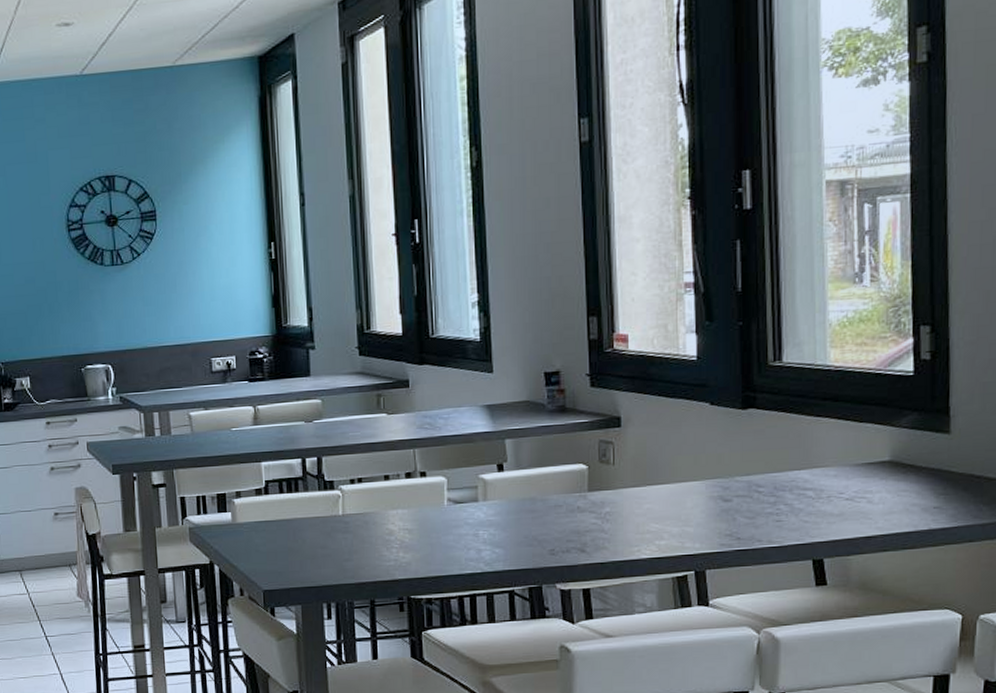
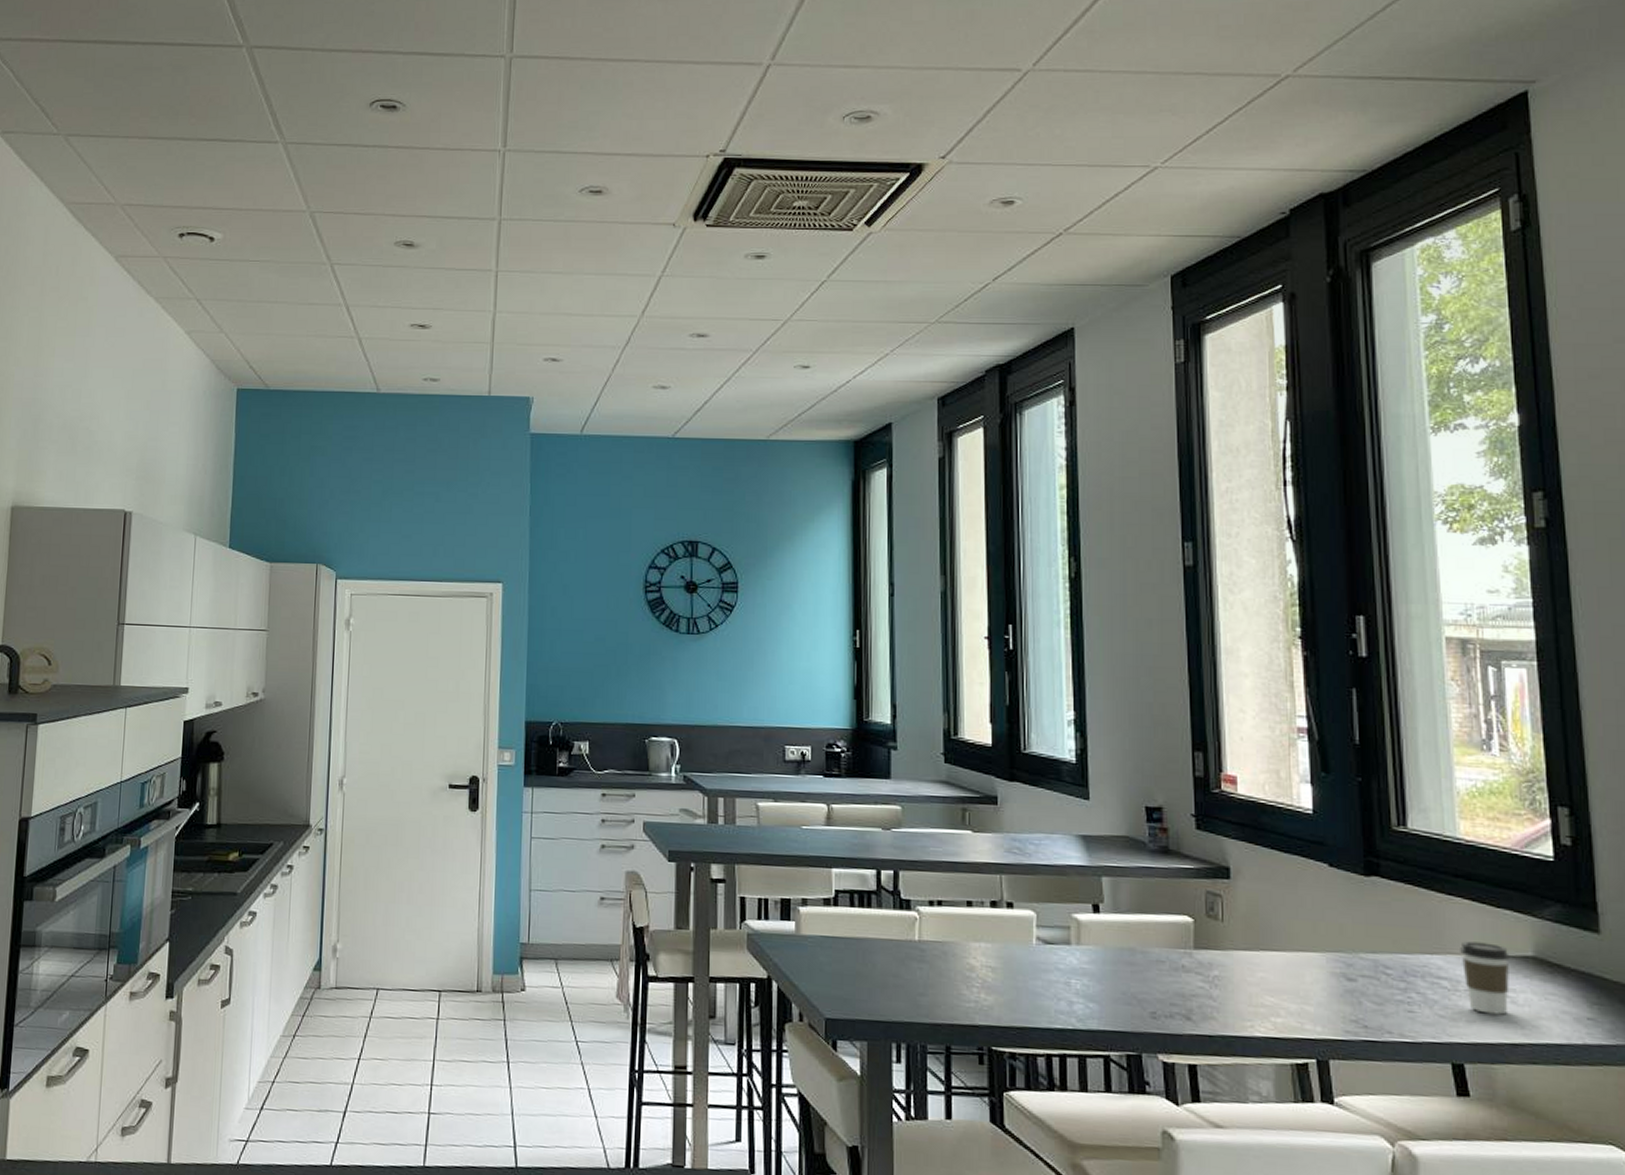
coffee cup: none [825,454,869,515] -> present [1460,941,1510,1015]

